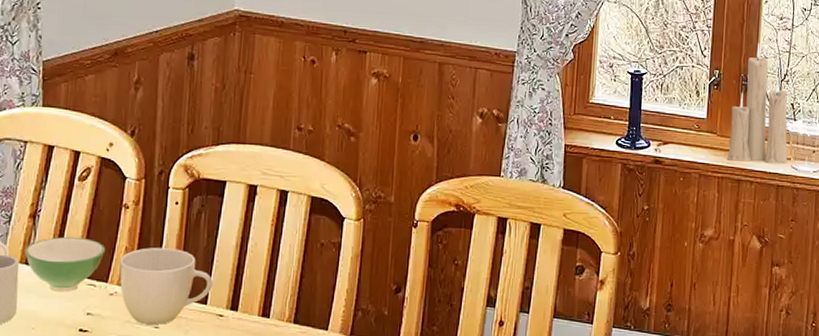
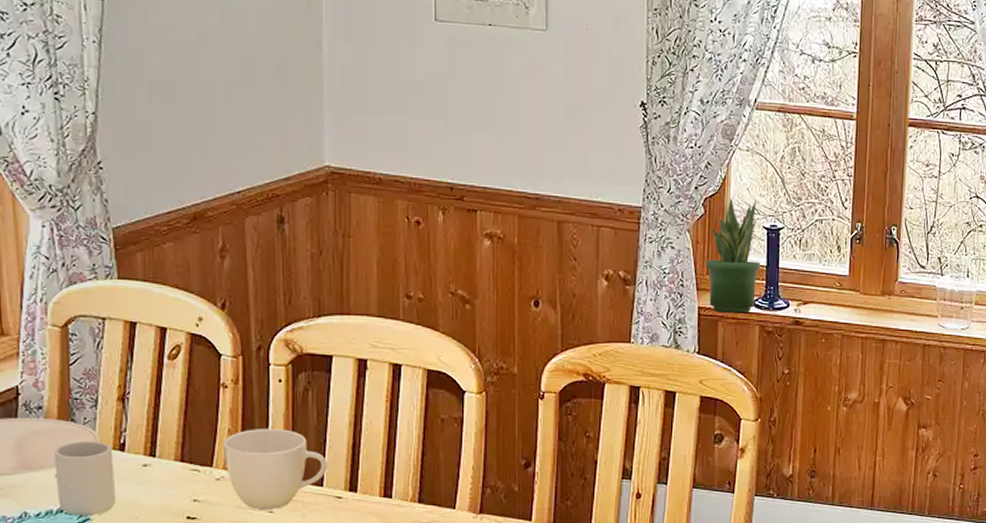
bowl: present [25,236,106,293] -> none [117,420,207,480]
planter: none [573,43,624,152] -> present [706,196,761,313]
candle: present [726,43,788,165] -> none [870,193,935,322]

